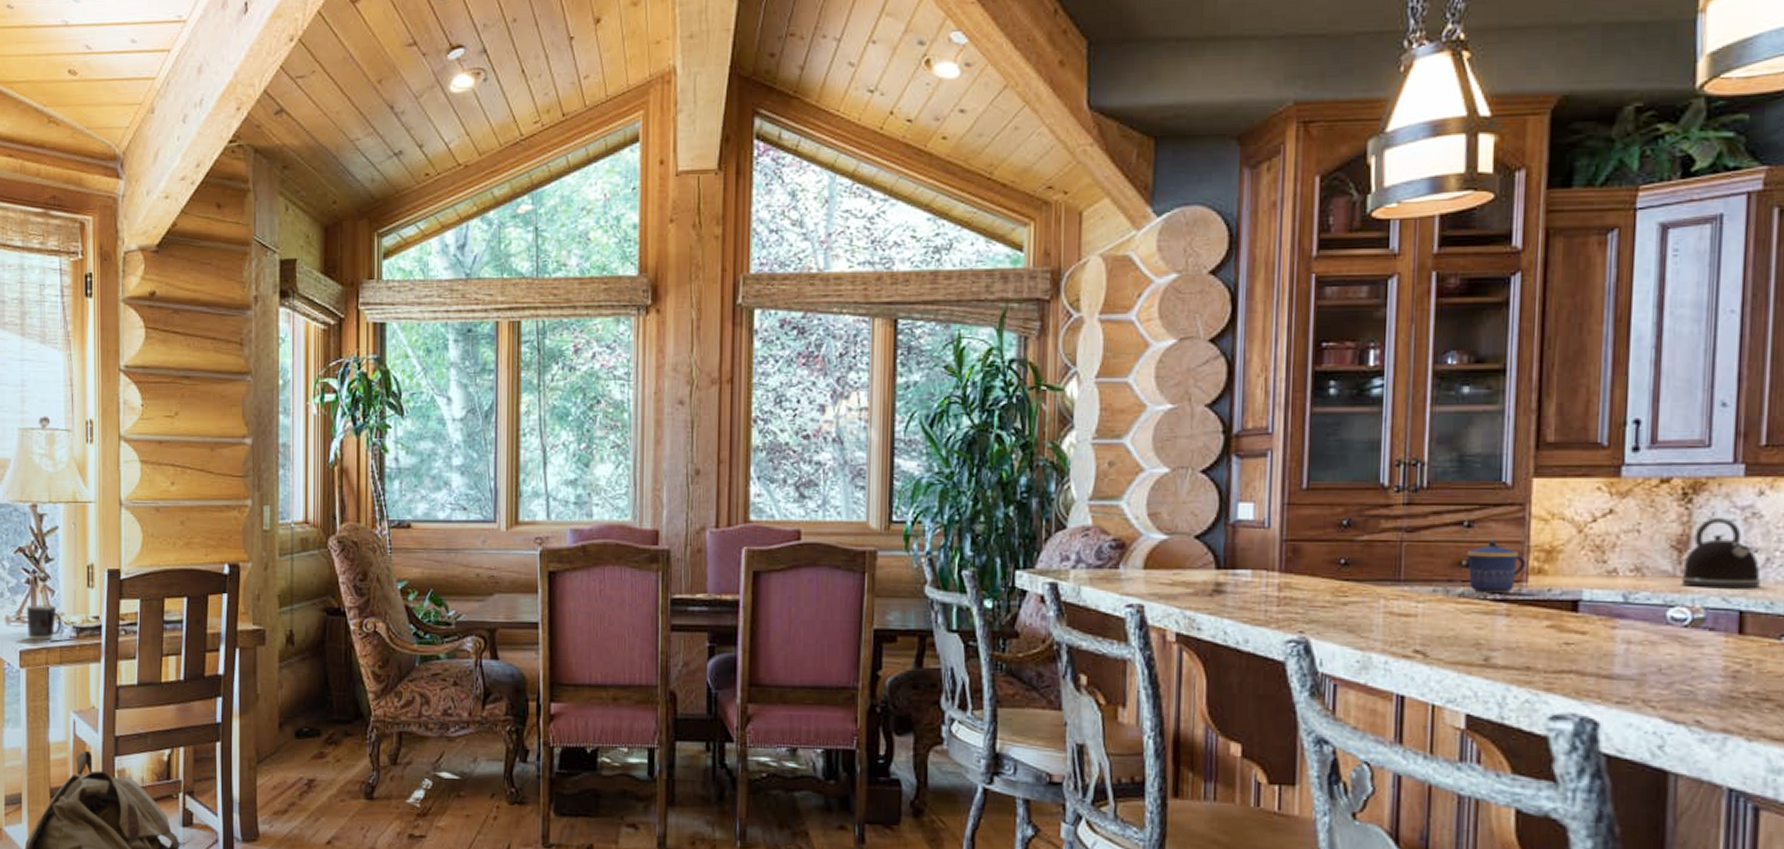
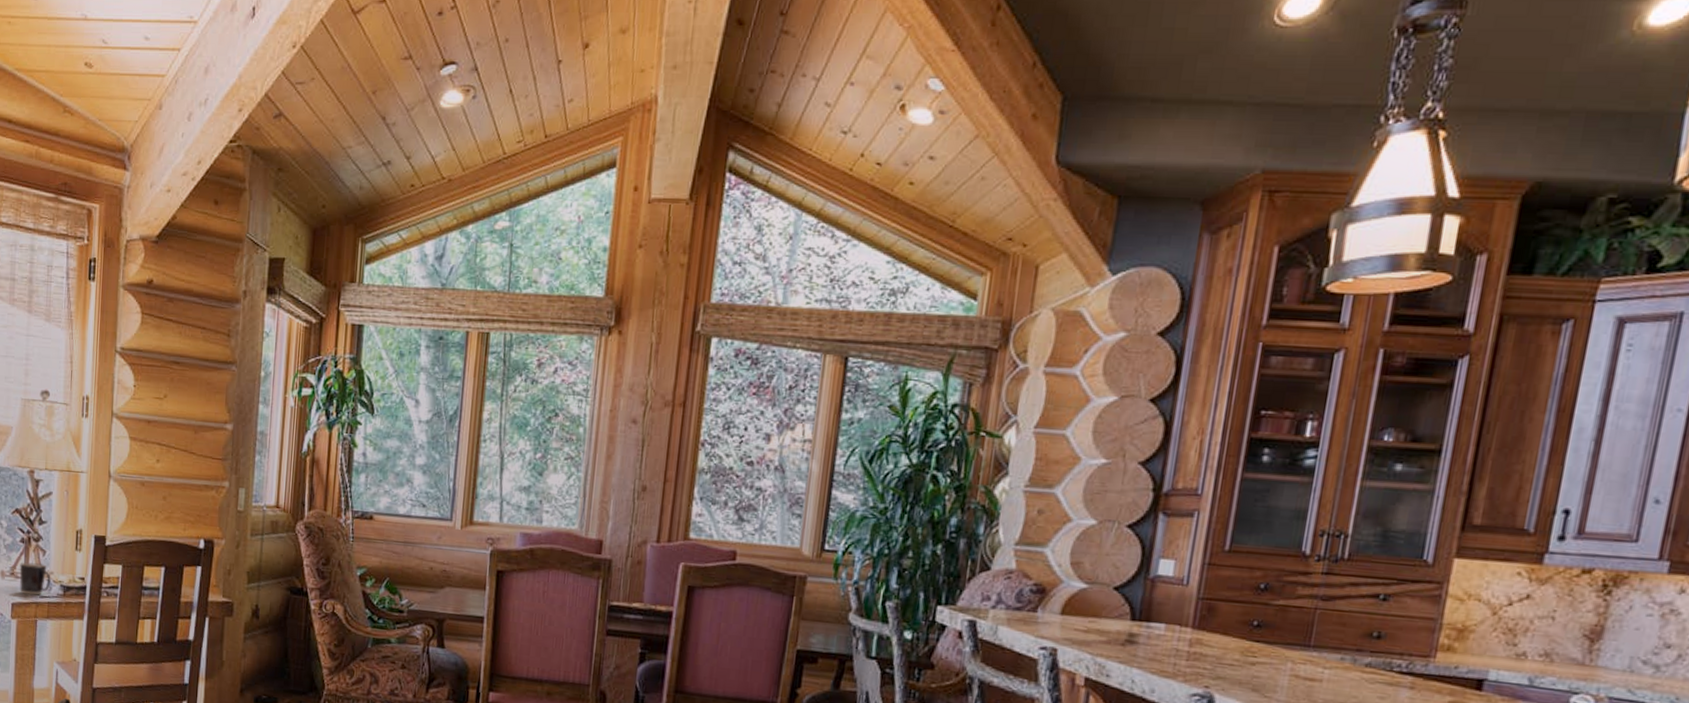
decorative jar: present [1466,538,1525,594] -> none [1377,613,1436,668]
kettle: present [1681,517,1762,589] -> none [1588,610,1671,683]

